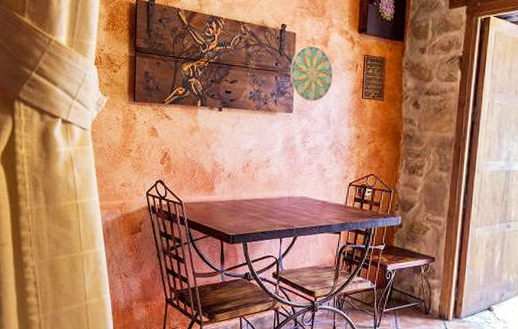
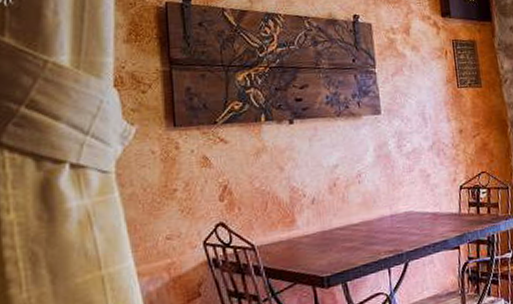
decorative plate: present [290,46,333,102] -> none [370,36,422,99]

